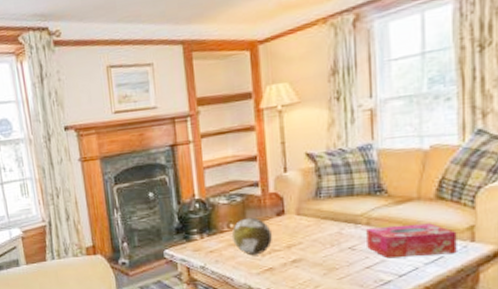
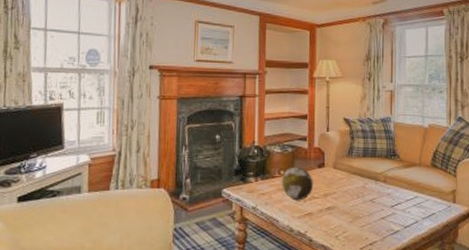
tissue box: present [366,223,457,259] -> none [383,185,444,212]

